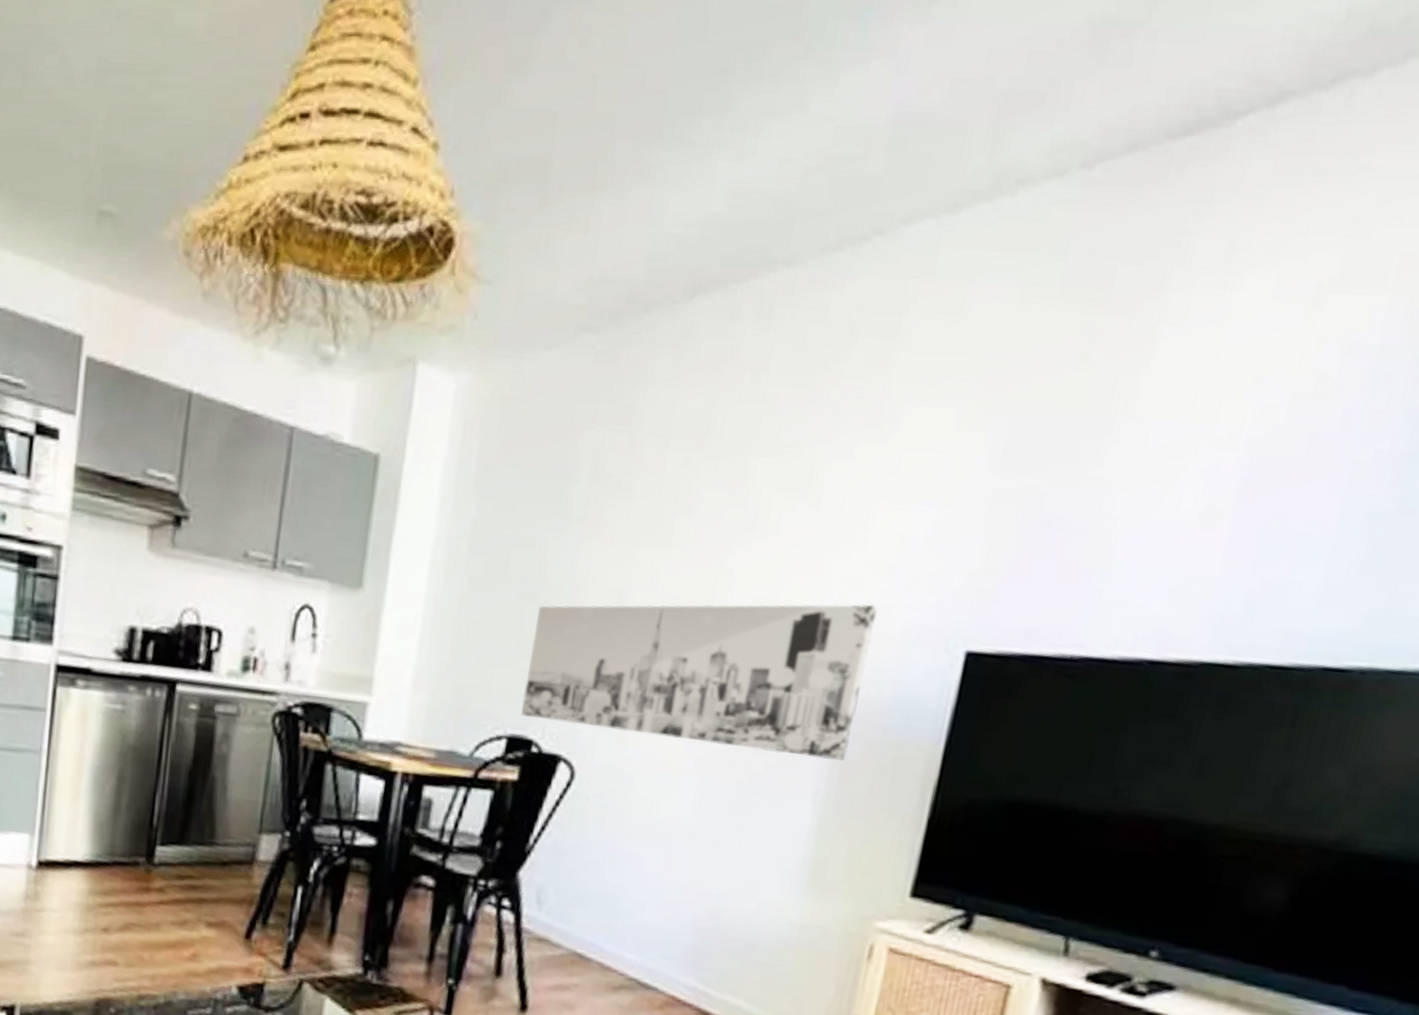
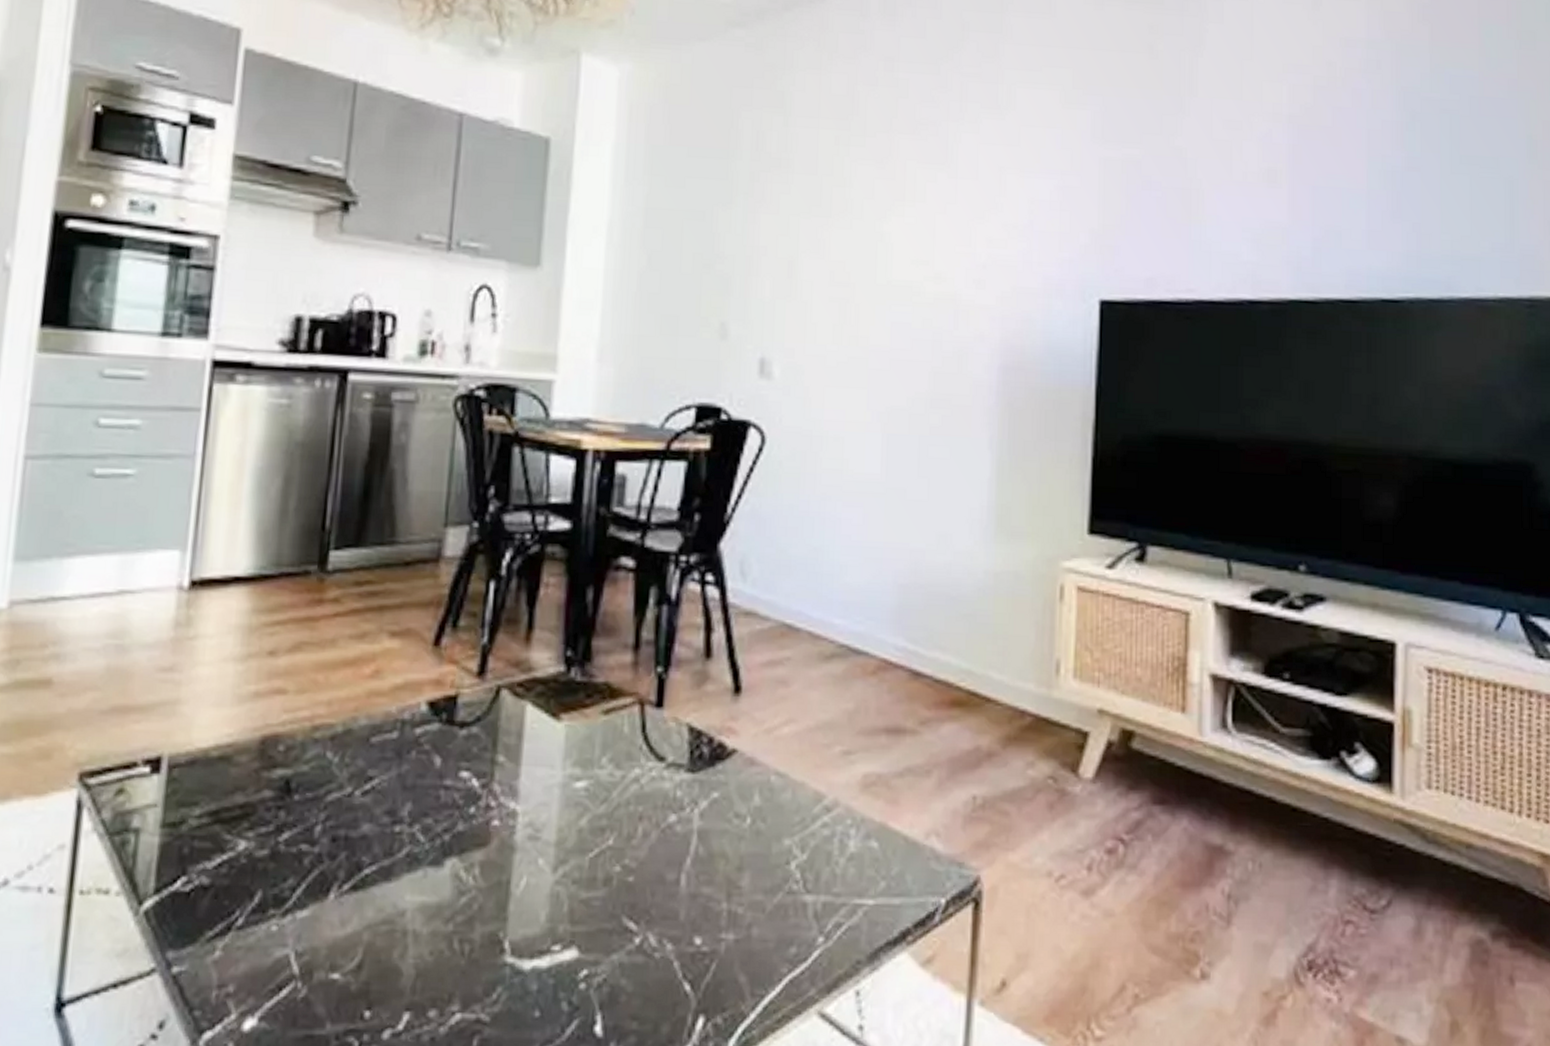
wall art: present [521,604,879,761] -> none [707,262,1021,408]

